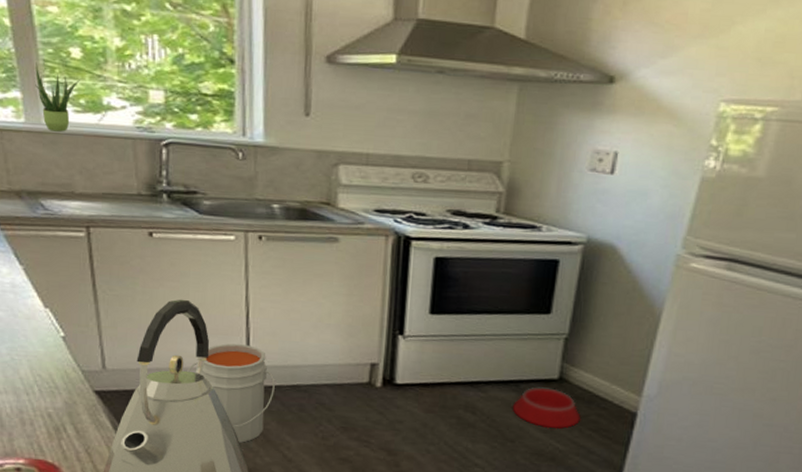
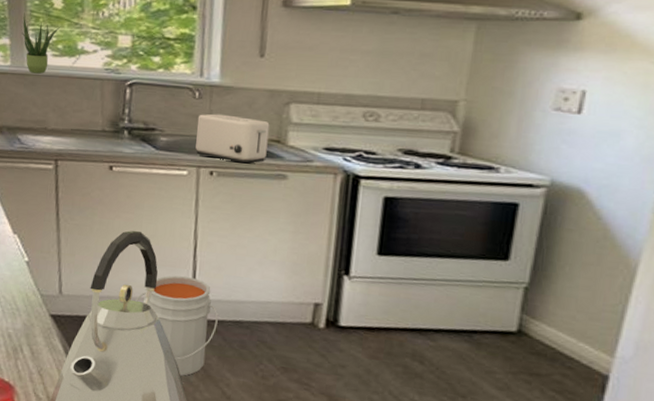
toaster: none [241,175,319,228] -> present [195,113,270,165]
pet bowl: present [512,387,582,429] -> none [464,339,543,387]

